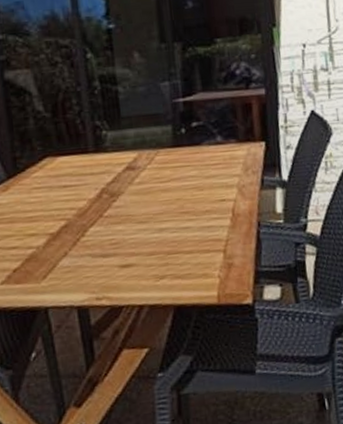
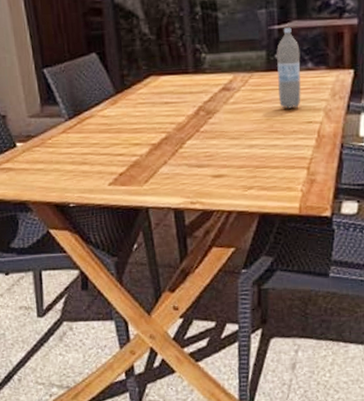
water bottle: none [183,100,212,187] -> present [277,27,301,109]

